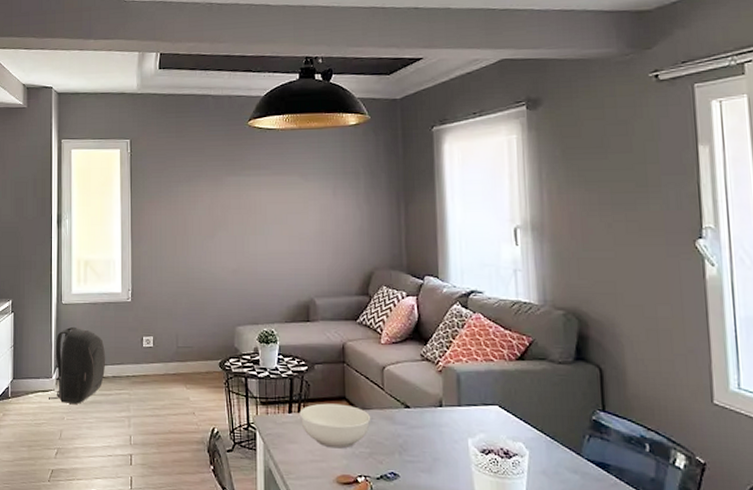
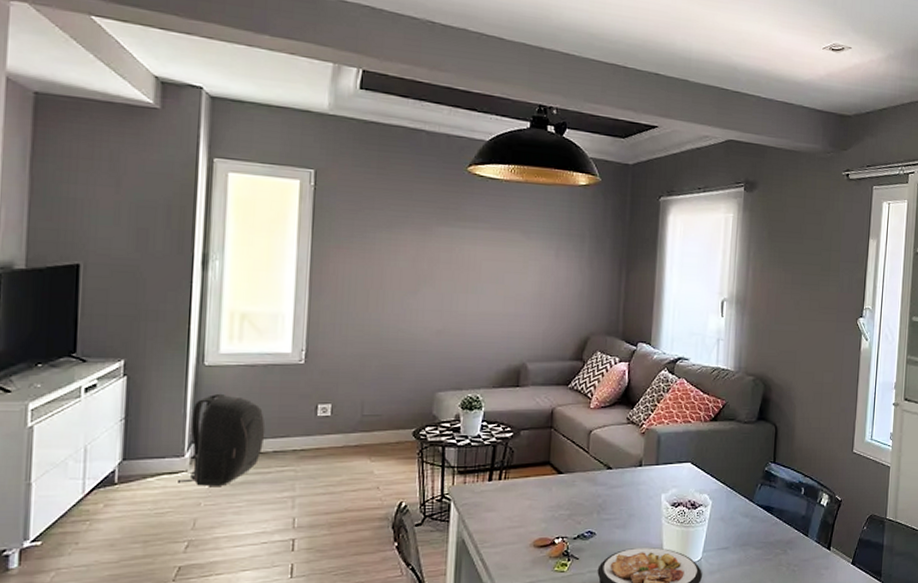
bowl: present [299,403,371,449] -> none [500,469,574,513]

